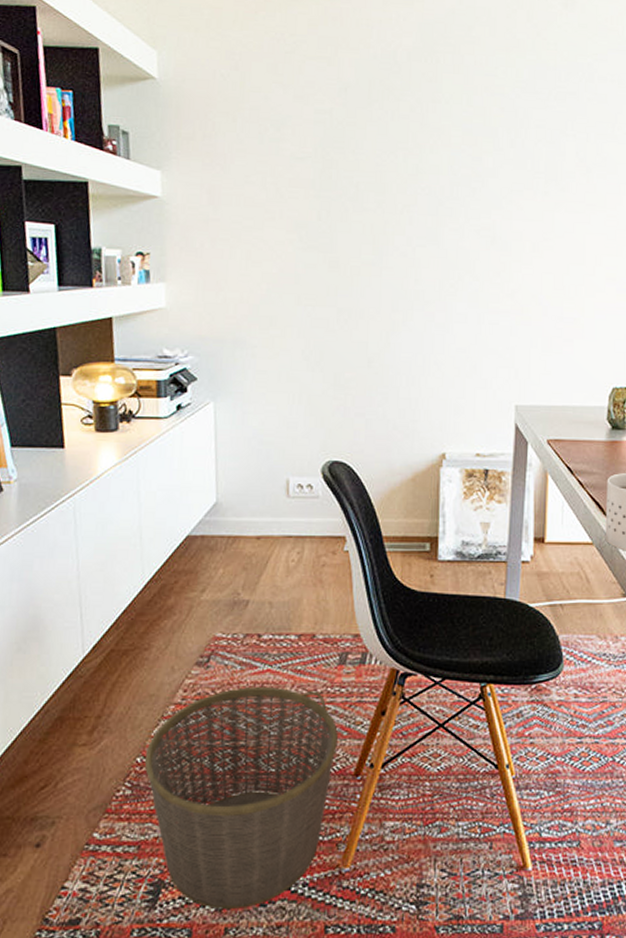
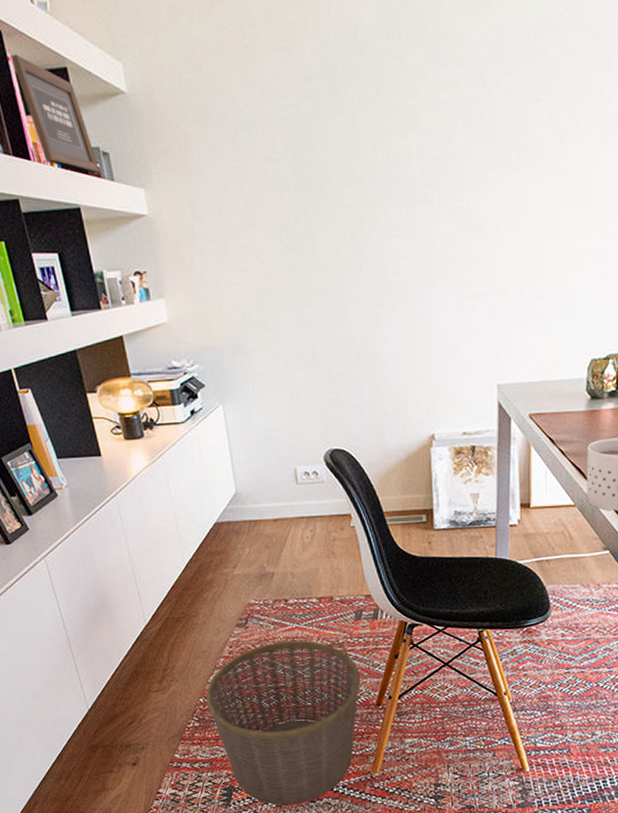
picture frame: none [41,29,117,151] -> present [11,54,100,174]

